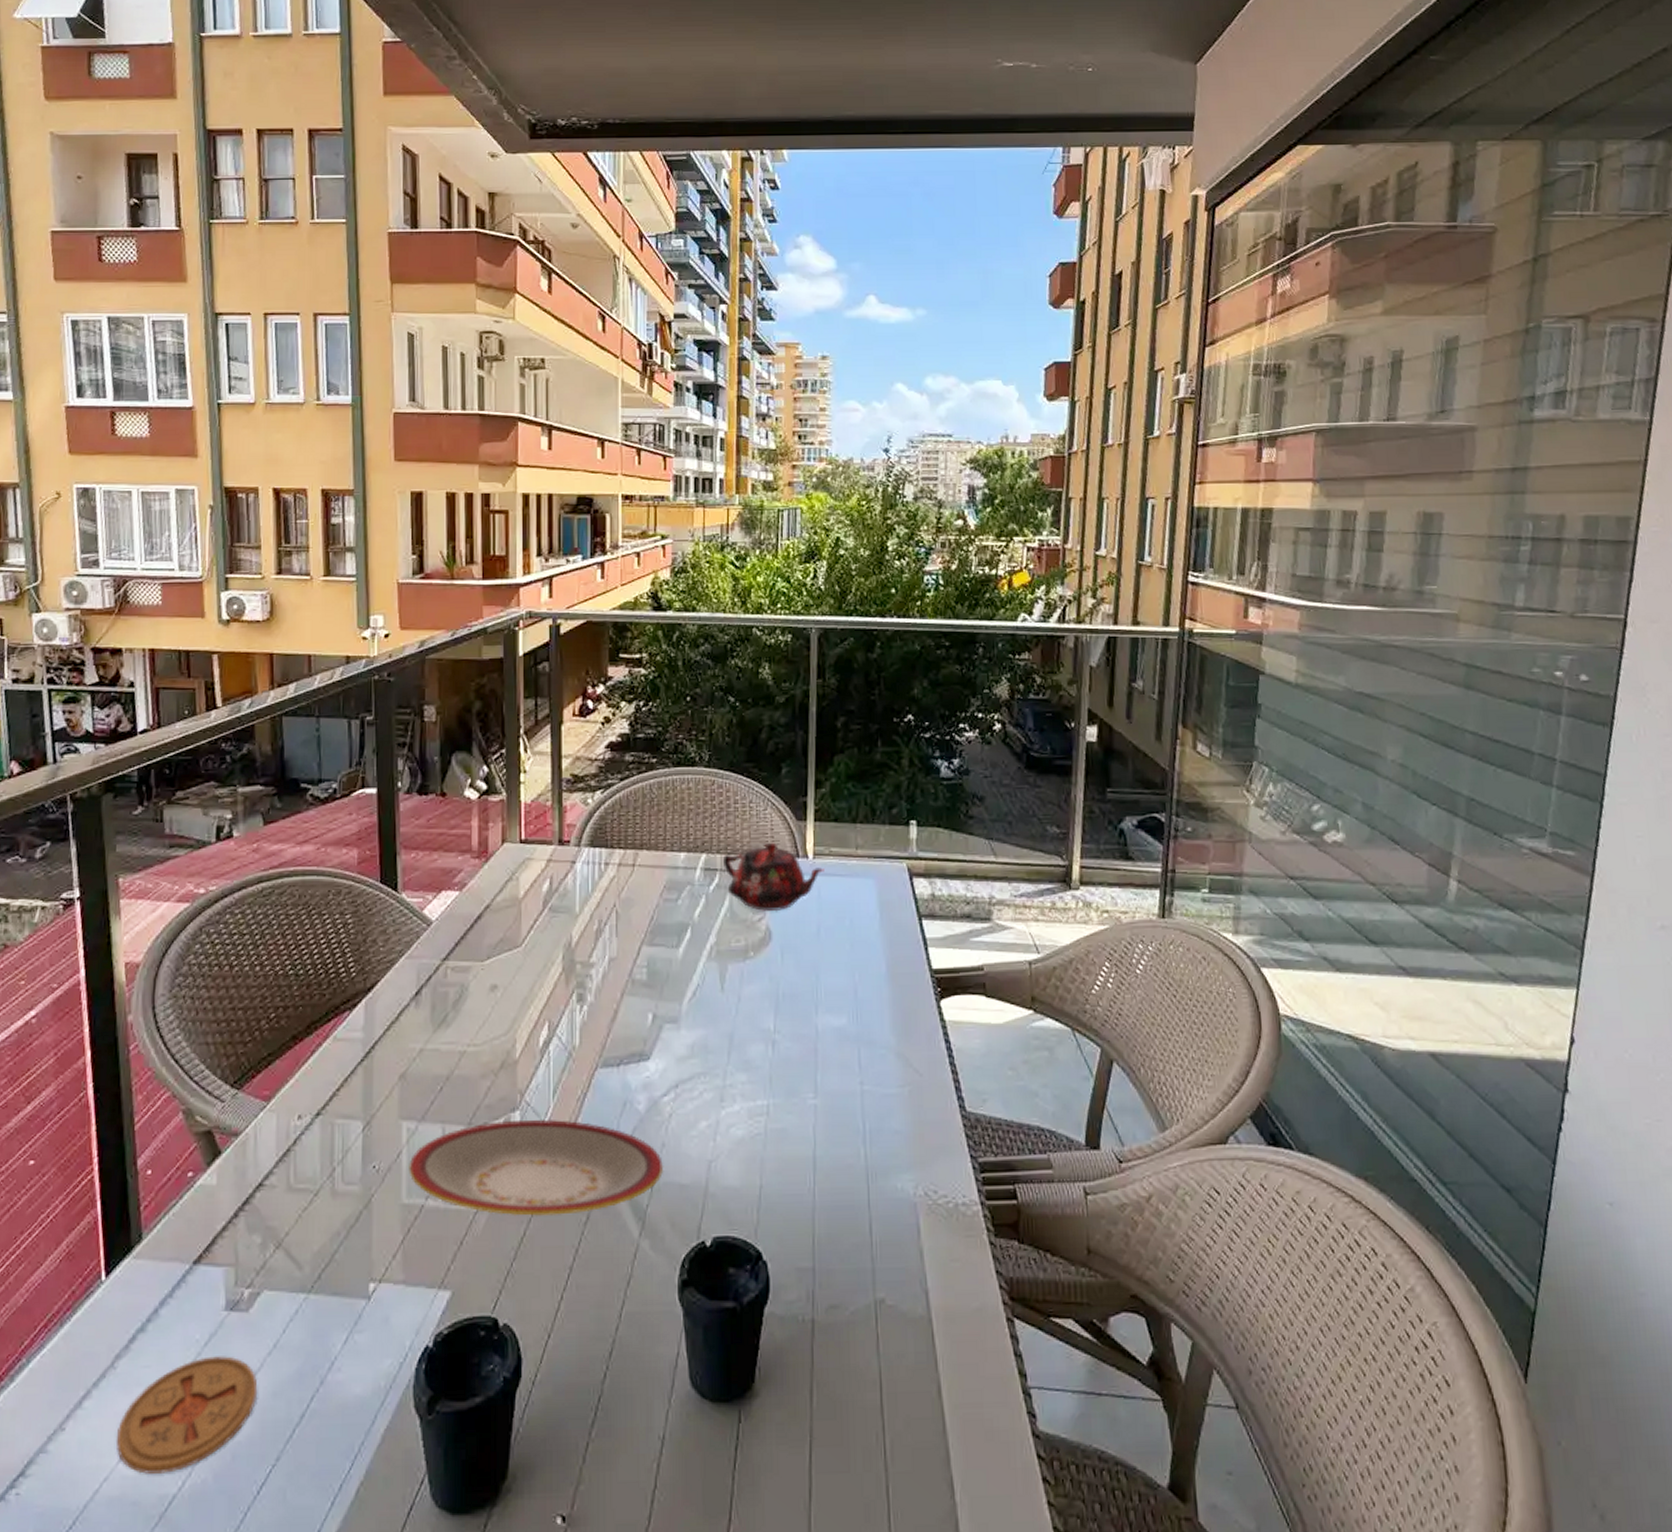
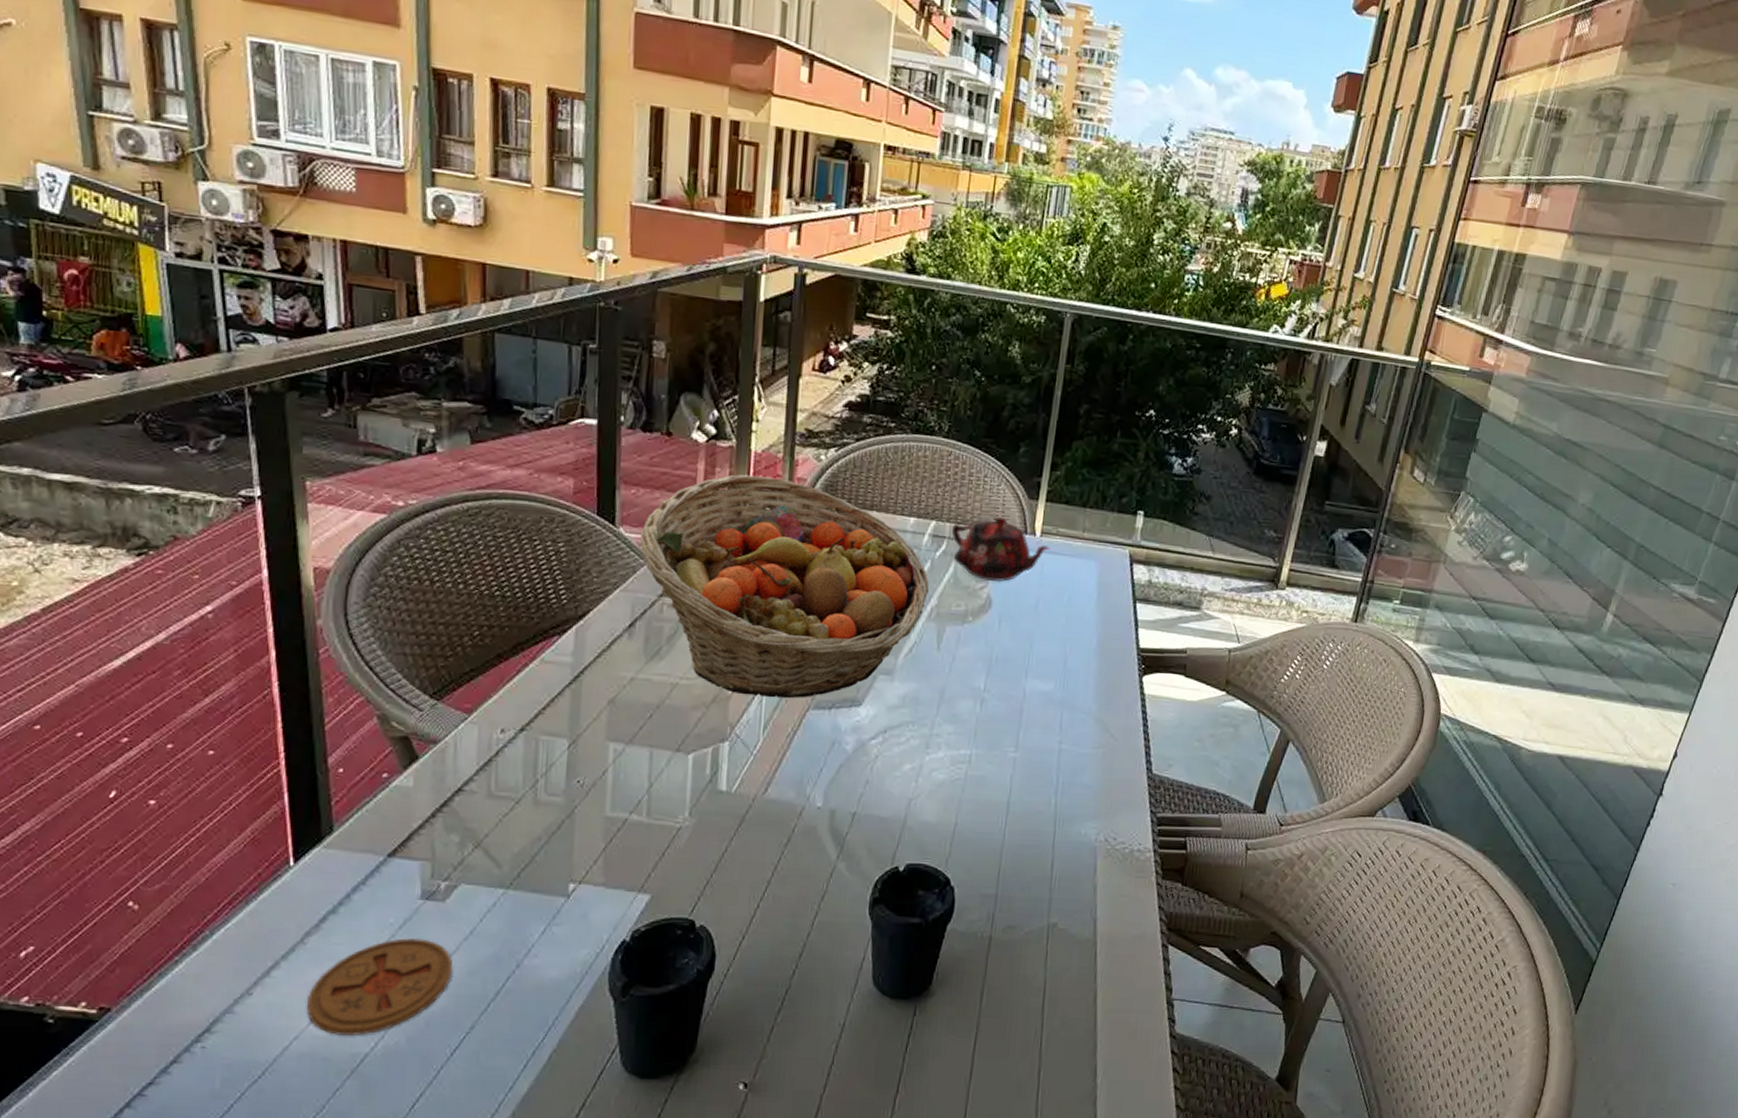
plate: present [409,1119,664,1216] -> none [613,750,866,836]
fruit basket: none [421,826,706,1059] -> present [639,474,929,699]

